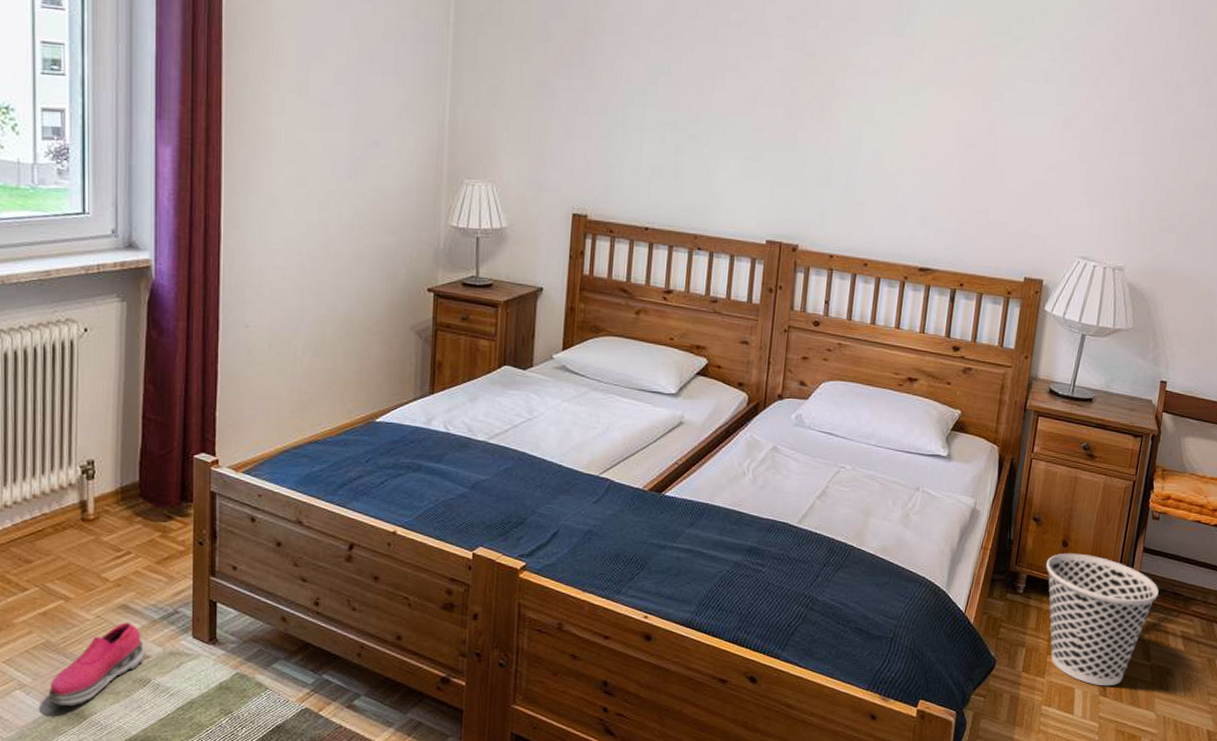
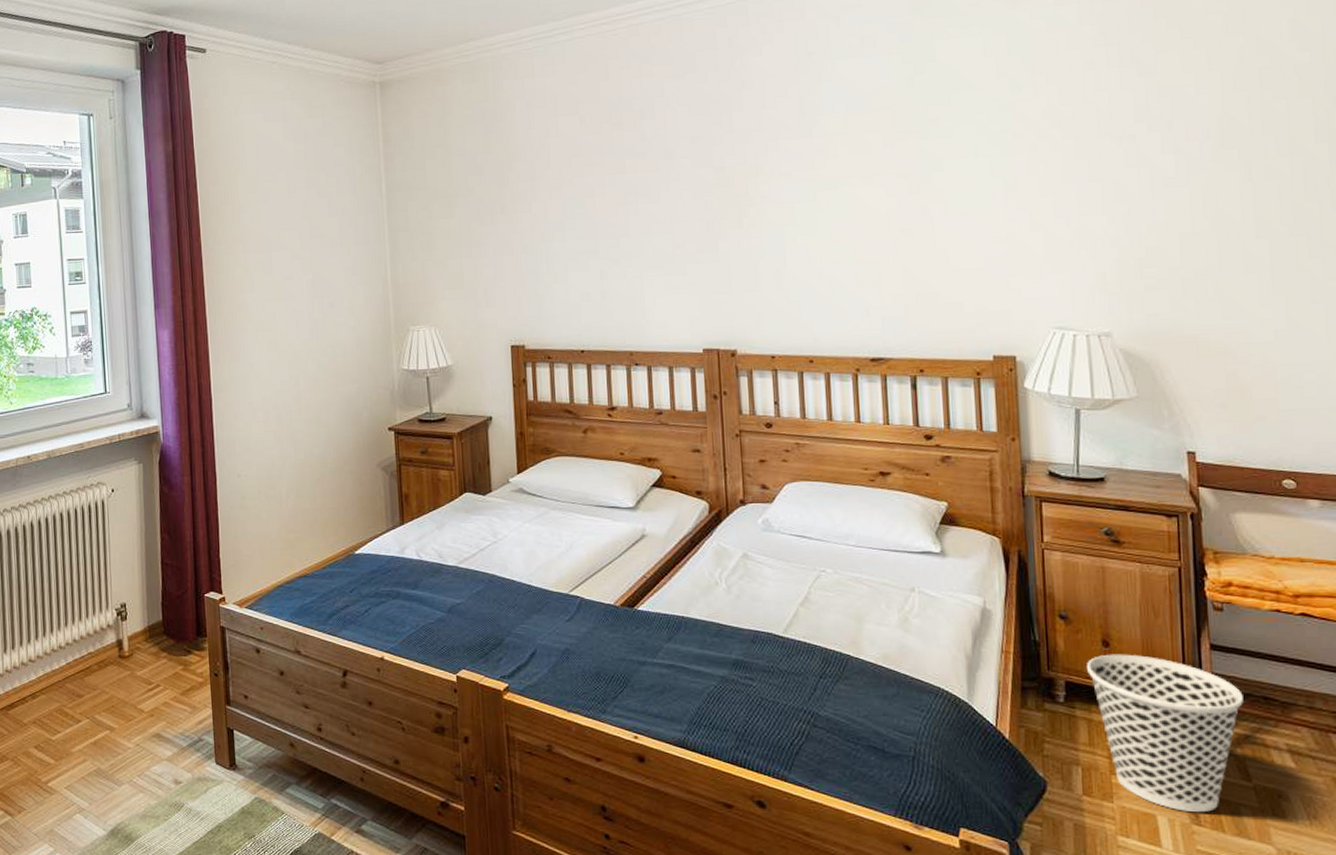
shoe: present [48,622,145,707] -> none [102,750,178,830]

